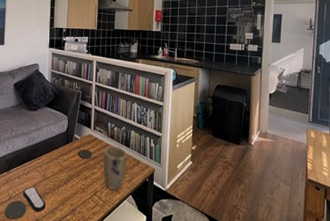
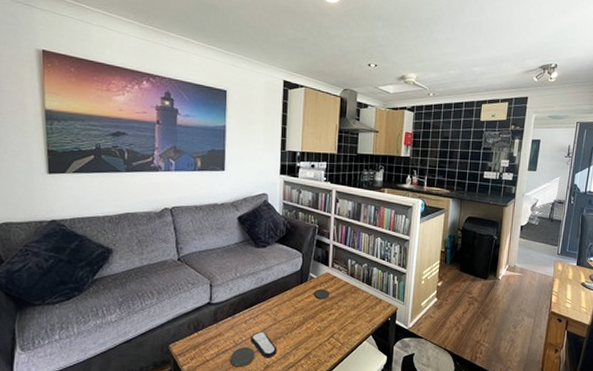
plant pot: present [103,146,127,191] -> none [341,284,368,332]

